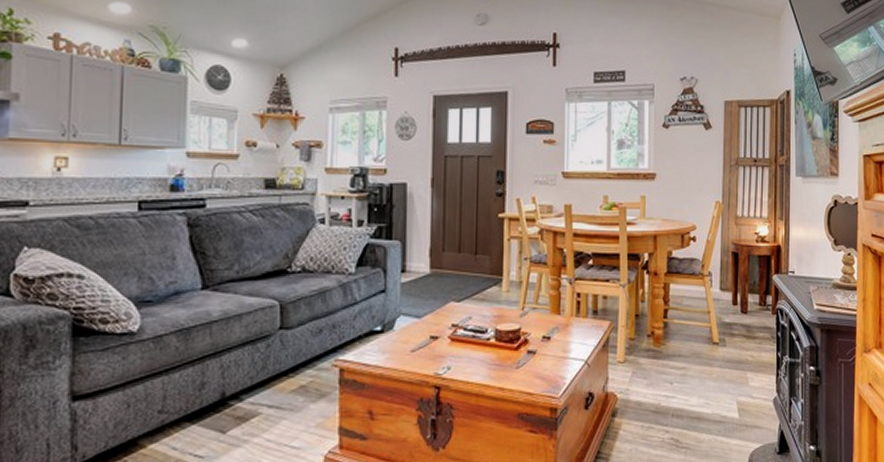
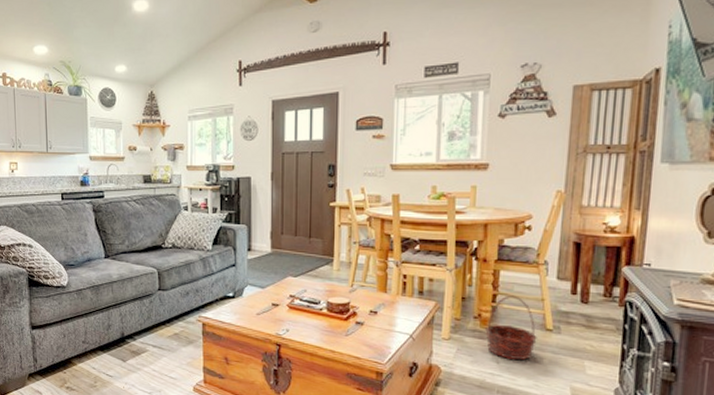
basket: none [657,309,706,379] -> present [484,295,537,361]

